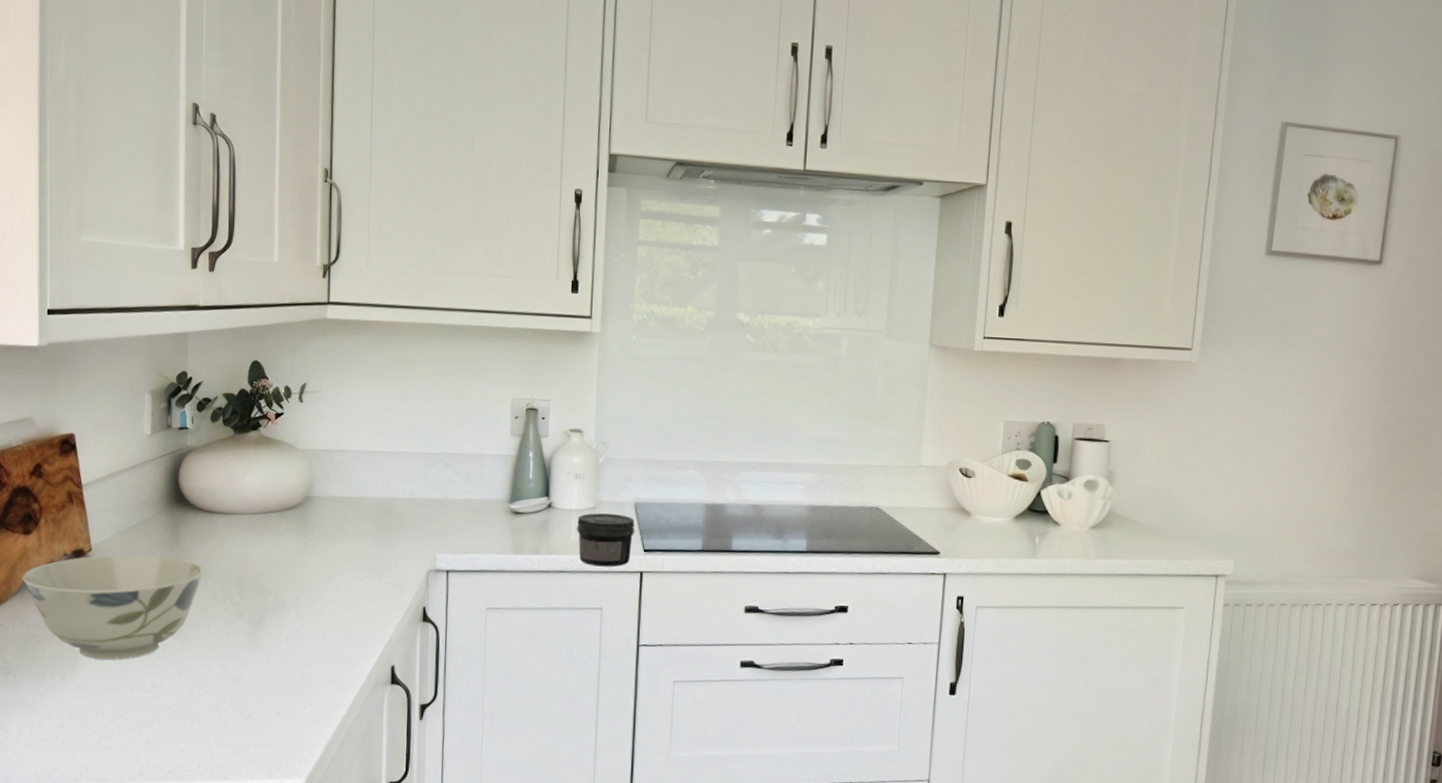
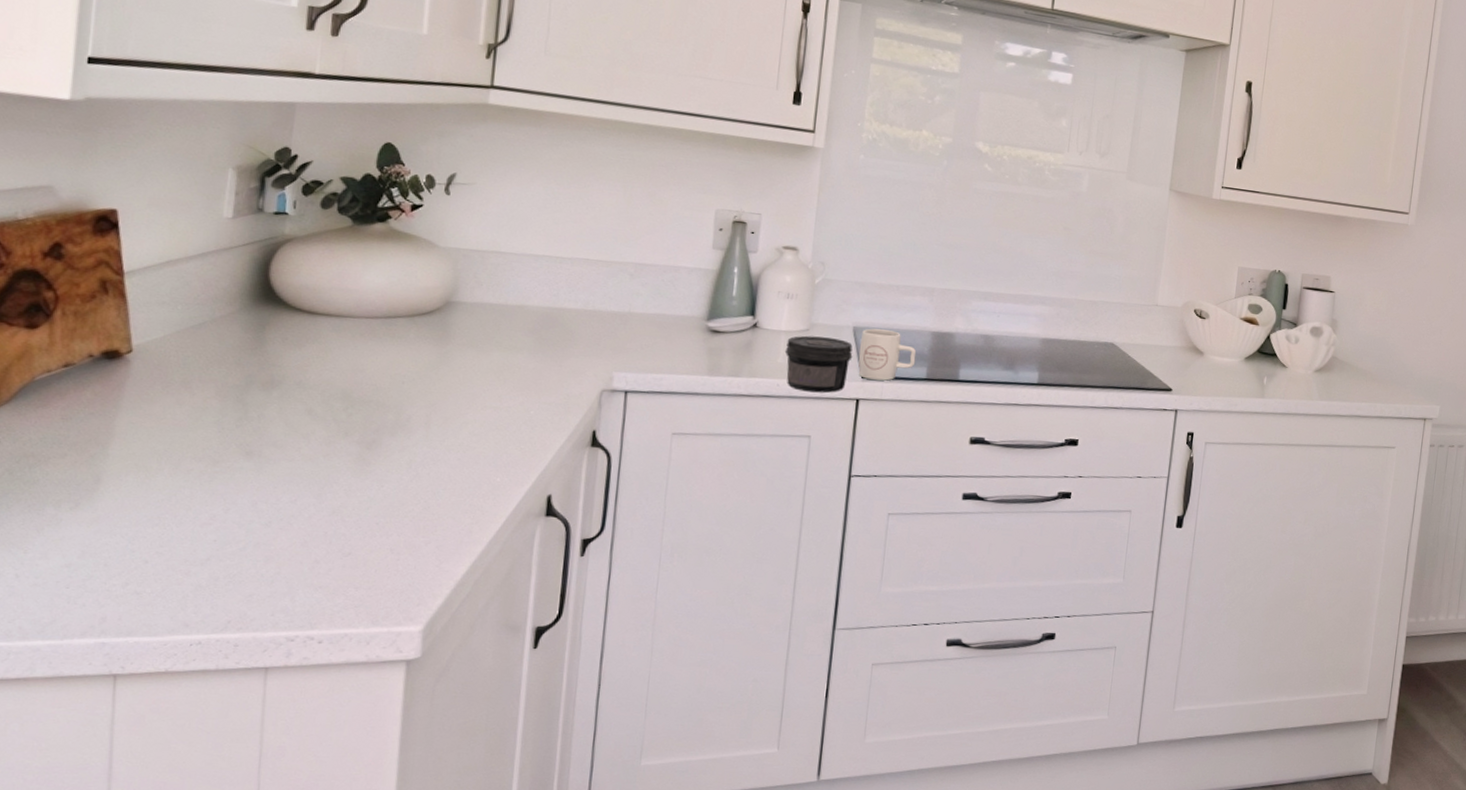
bowl: present [22,554,204,660] -> none [20,358,298,486]
mug: none [640,503,692,554] -> present [858,328,917,381]

